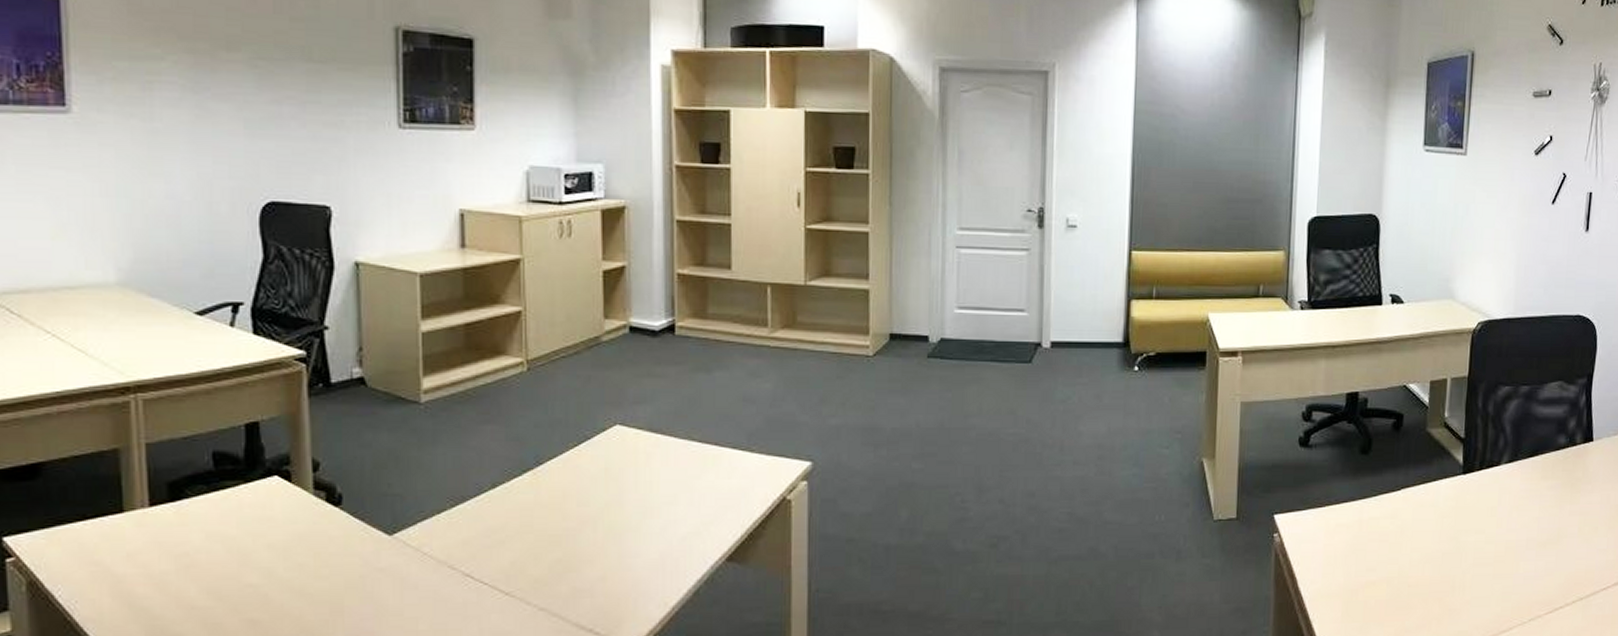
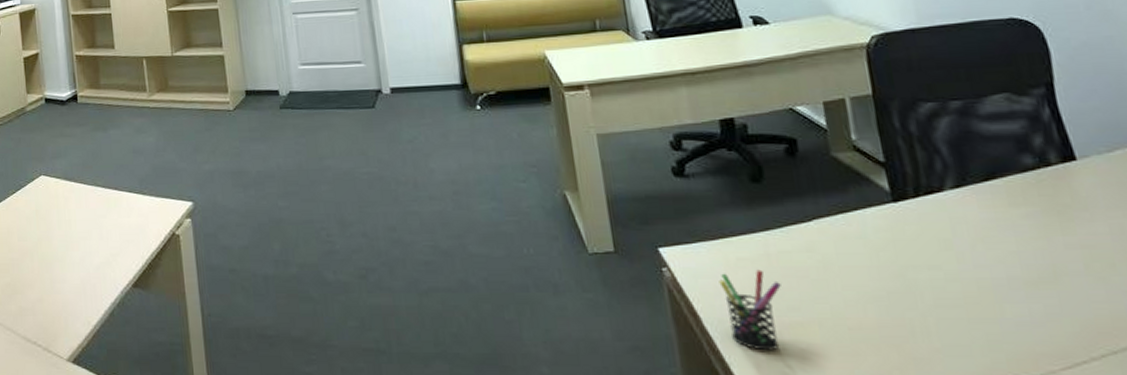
pen holder: none [1317,534,1366,608] -> present [719,269,781,351]

